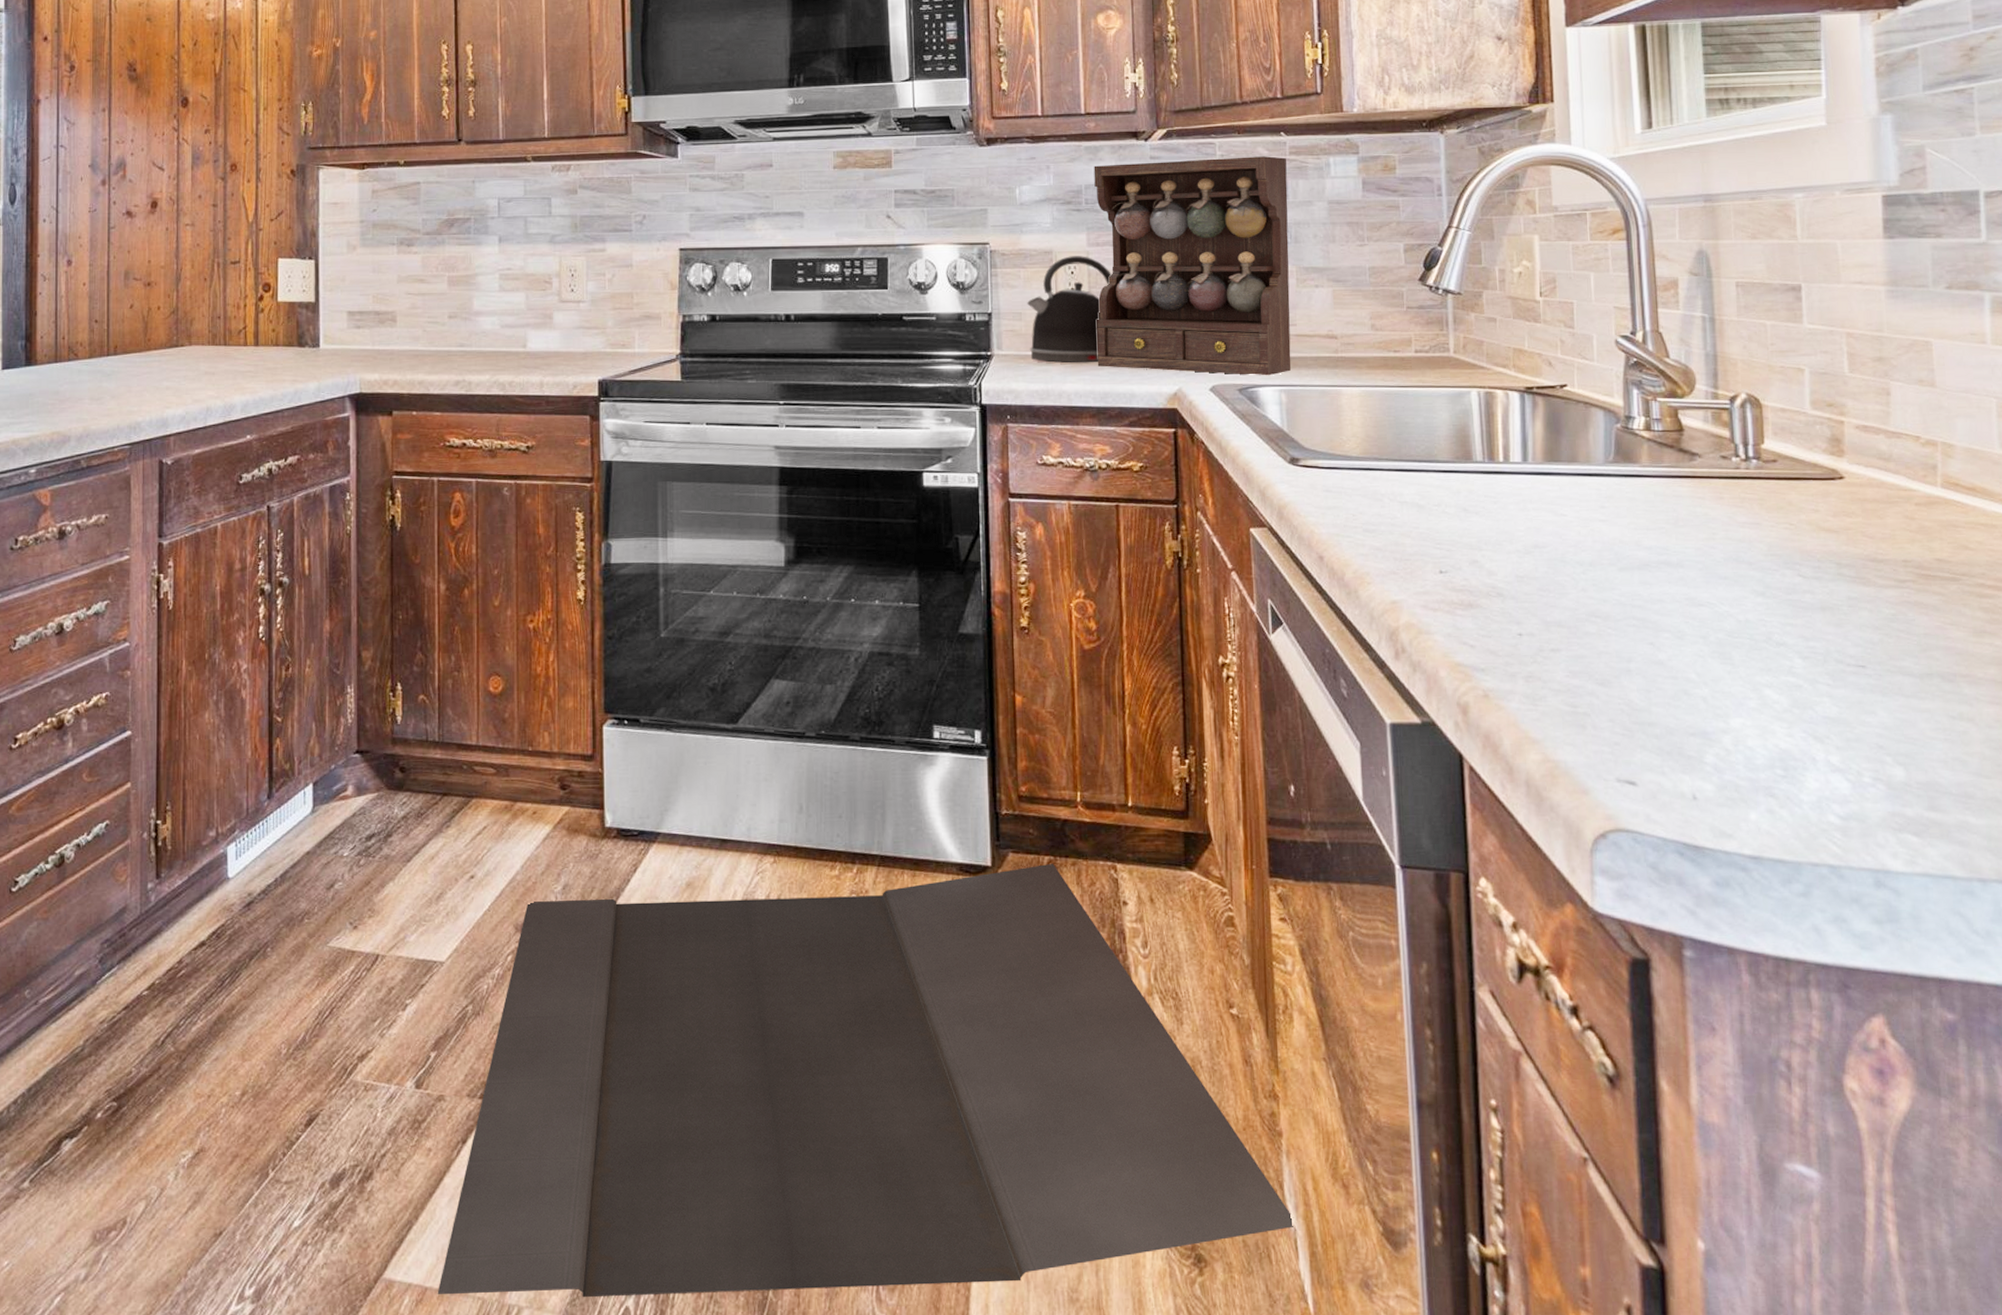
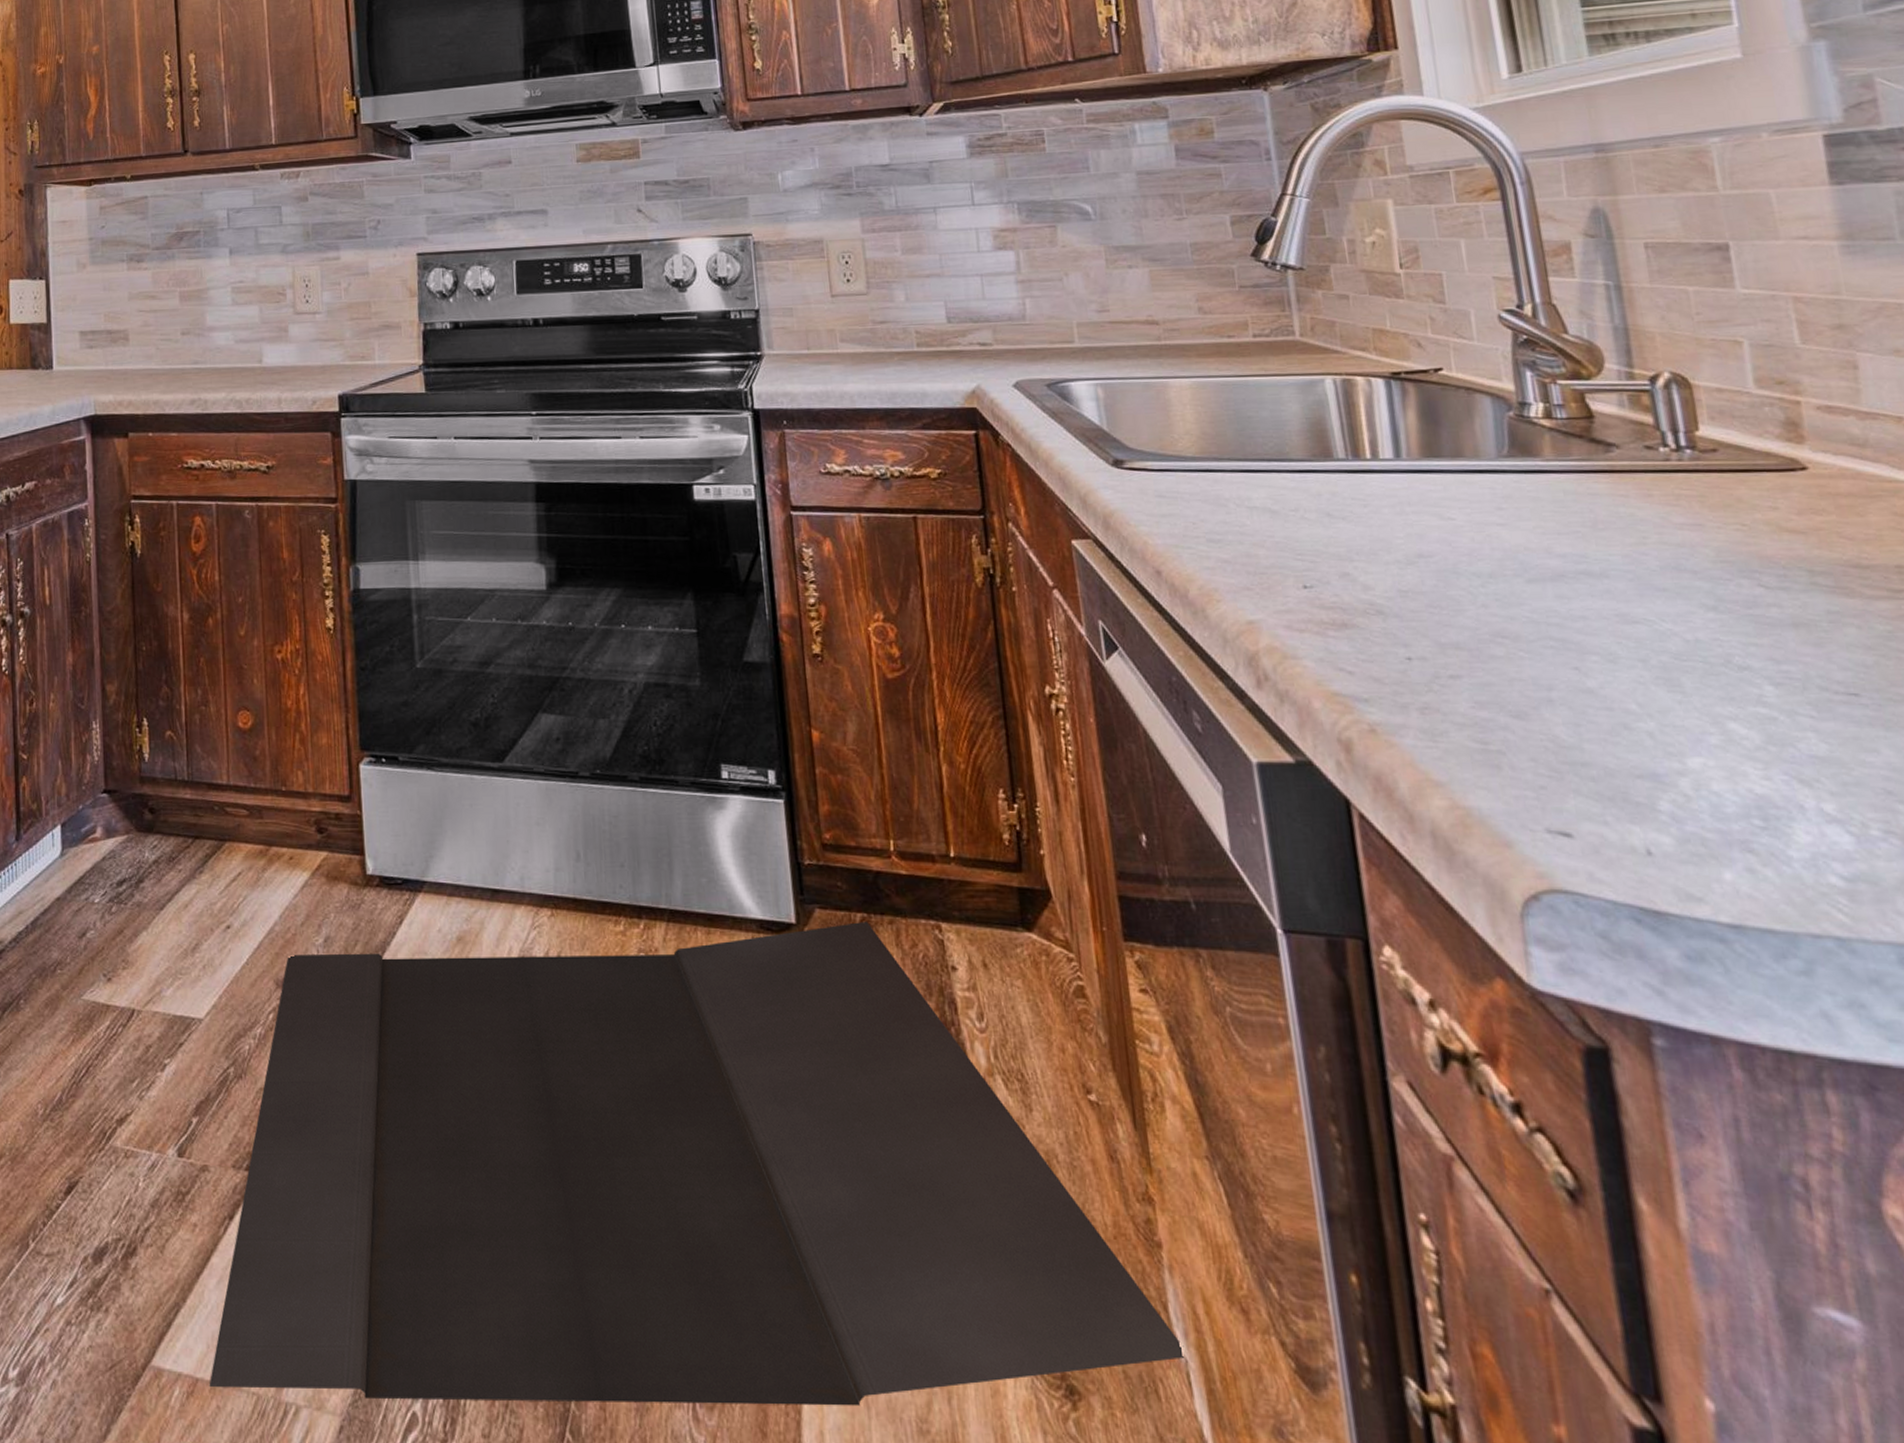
kettle: present [1026,256,1112,363] -> none [797,244,892,361]
spice rack: present [1094,156,1291,376] -> none [863,125,1107,369]

